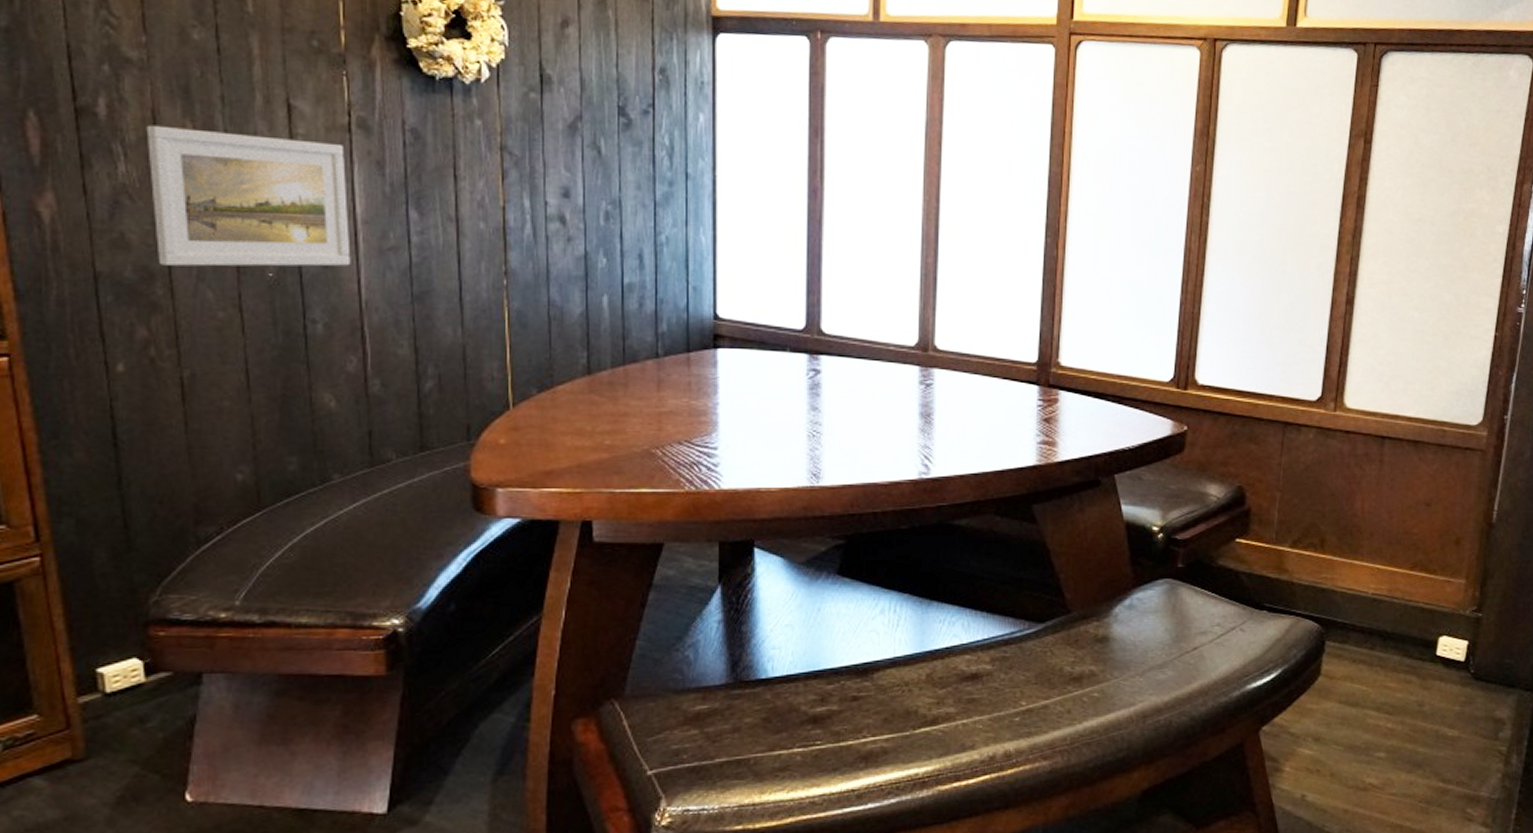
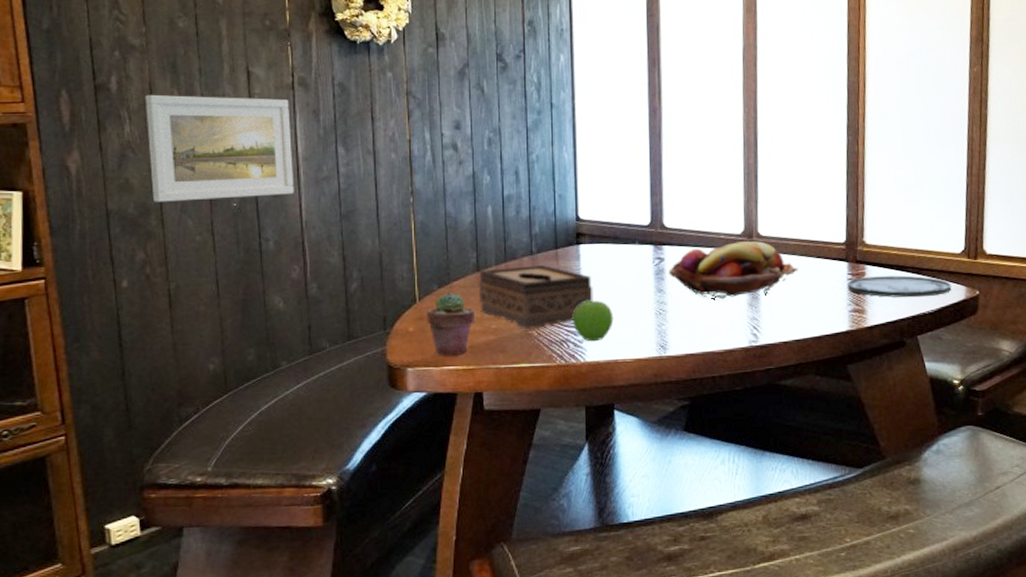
potted succulent: none [522,398,585,476] -> present [427,292,476,356]
tissue box: none [589,369,732,447] -> present [478,264,593,329]
fruit: none [706,416,757,466] -> present [572,300,614,342]
fruit basket: none [826,355,980,422] -> present [669,241,798,299]
plate: none [1037,404,1157,431] -> present [847,275,952,298]

